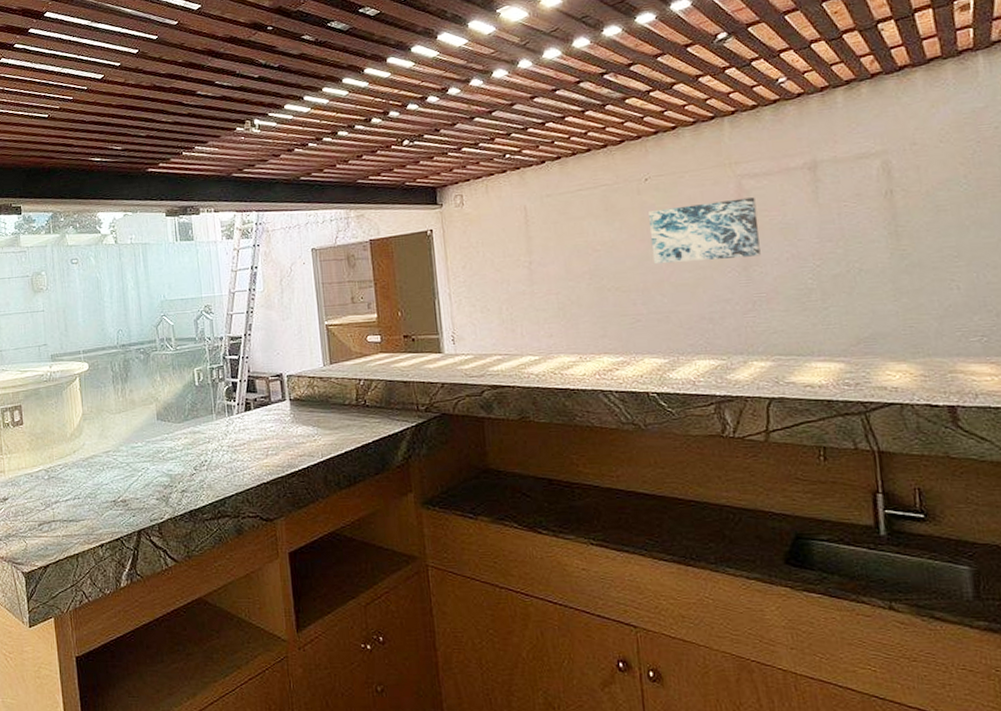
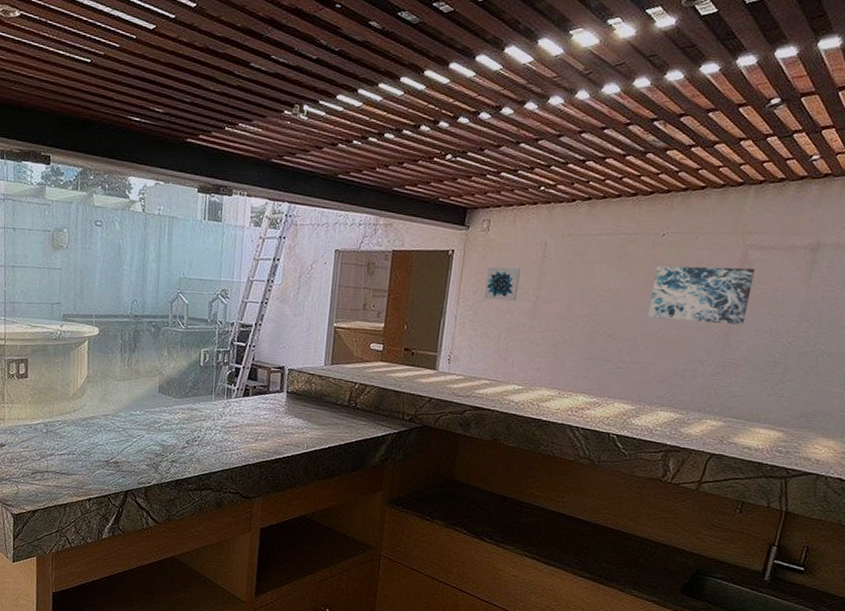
wall art: none [472,236,509,273] -> present [484,266,521,302]

